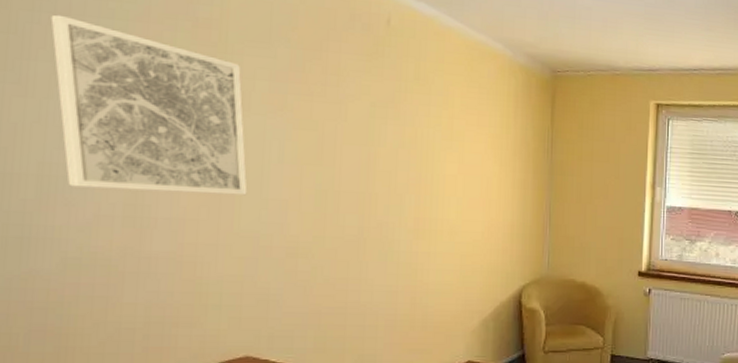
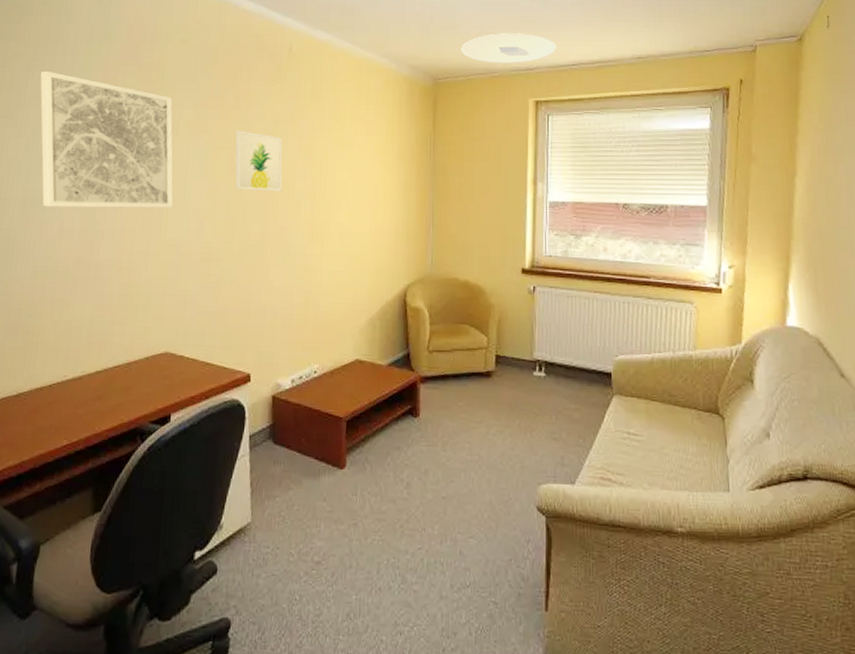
wall art: none [323,109,382,183] -> present [235,130,283,192]
ceiling light: none [582,28,679,63] -> present [461,33,557,64]

